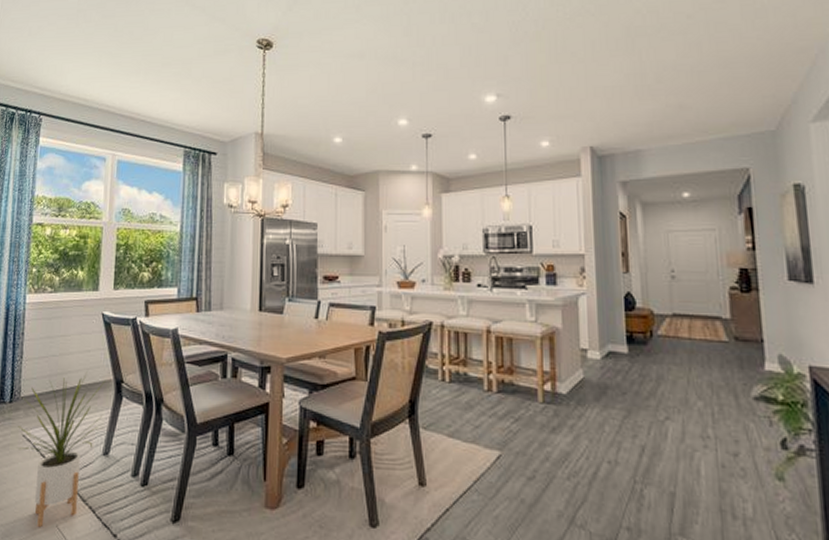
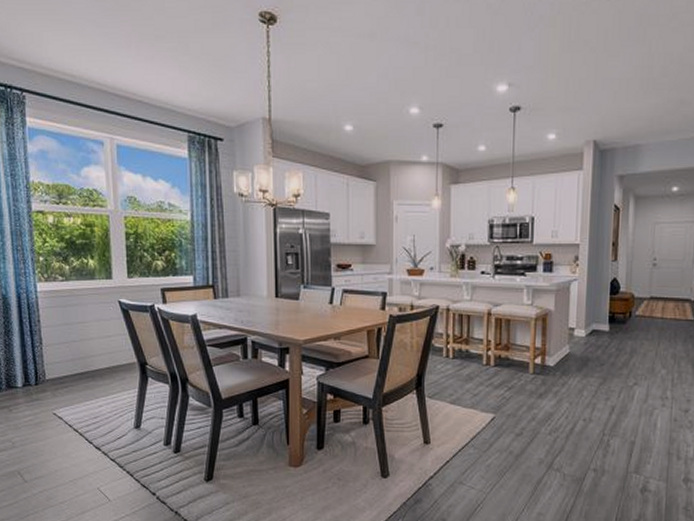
house plant: present [17,373,106,528] -> none [45,356,130,491]

